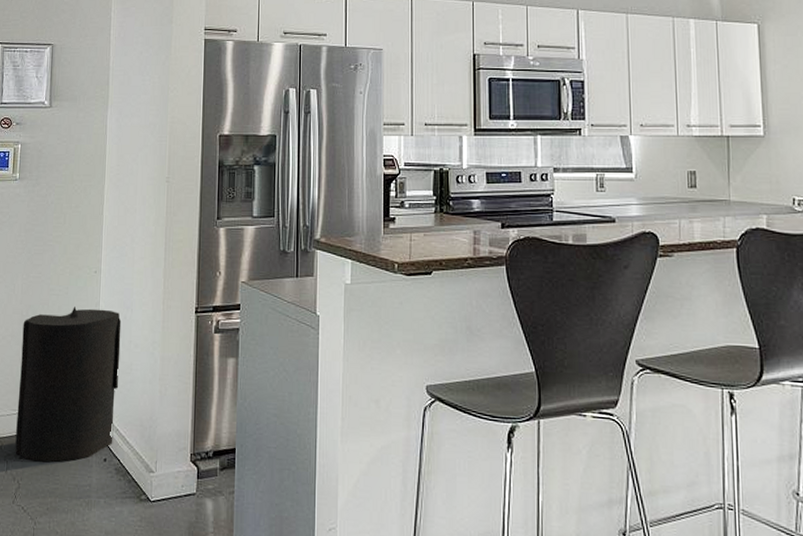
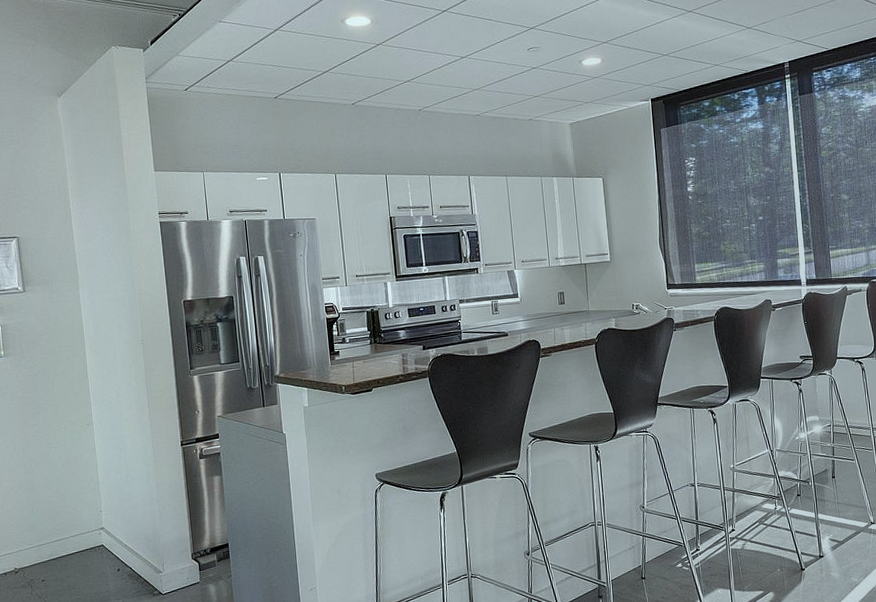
trash can: present [15,307,122,463] -> none [28,453,124,581]

